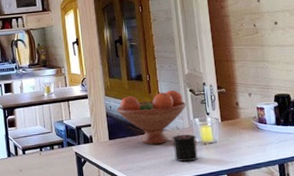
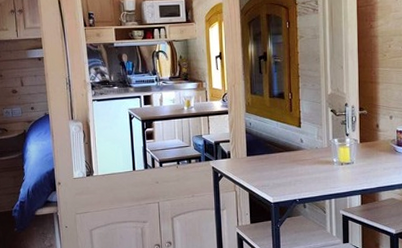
fruit bowl: present [117,90,187,145] -> none [256,110,327,163]
candle: present [172,126,198,162] -> none [309,145,334,181]

